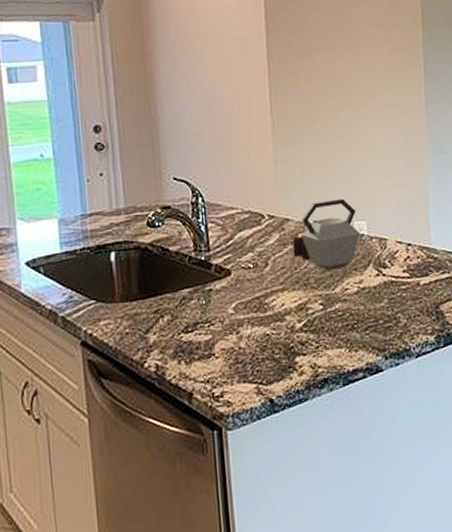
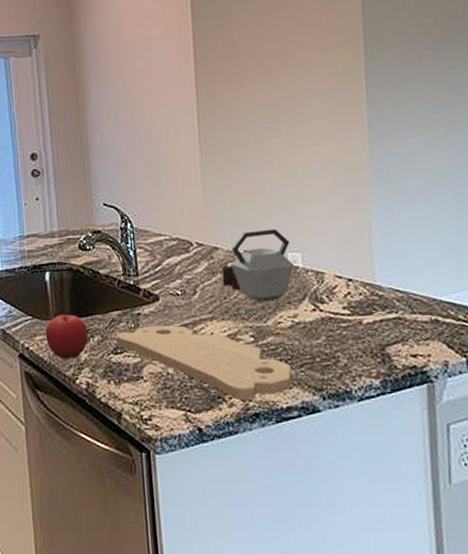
fruit: none [110,295,158,343] -> present [45,314,89,359]
cutting board: none [186,299,358,367] -> present [115,325,292,400]

